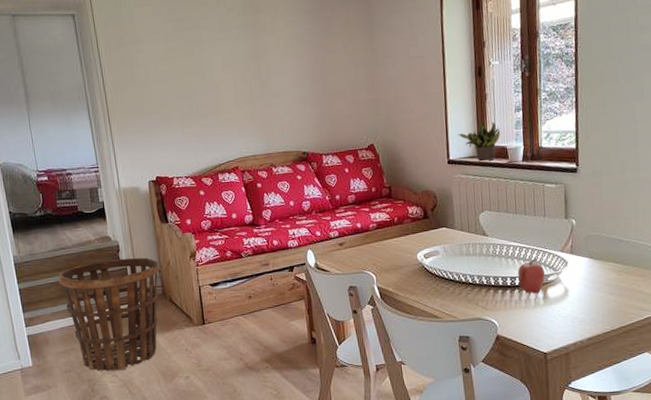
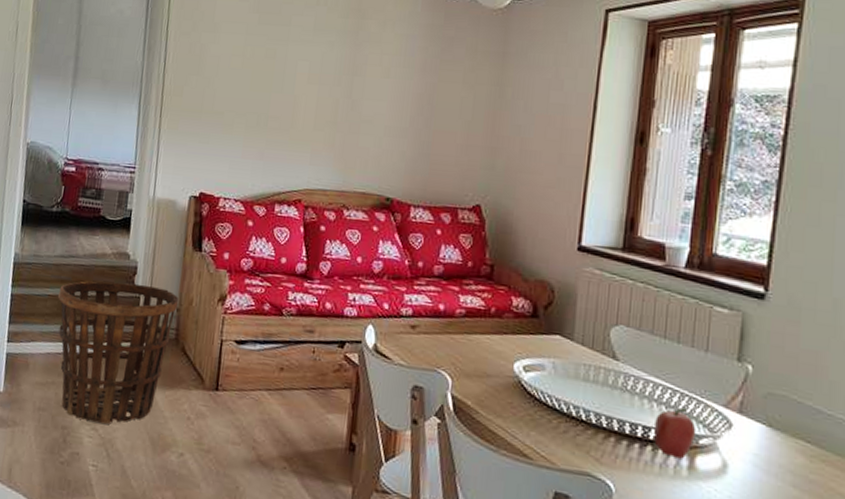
potted plant: present [458,121,501,162] -> none [598,203,660,259]

